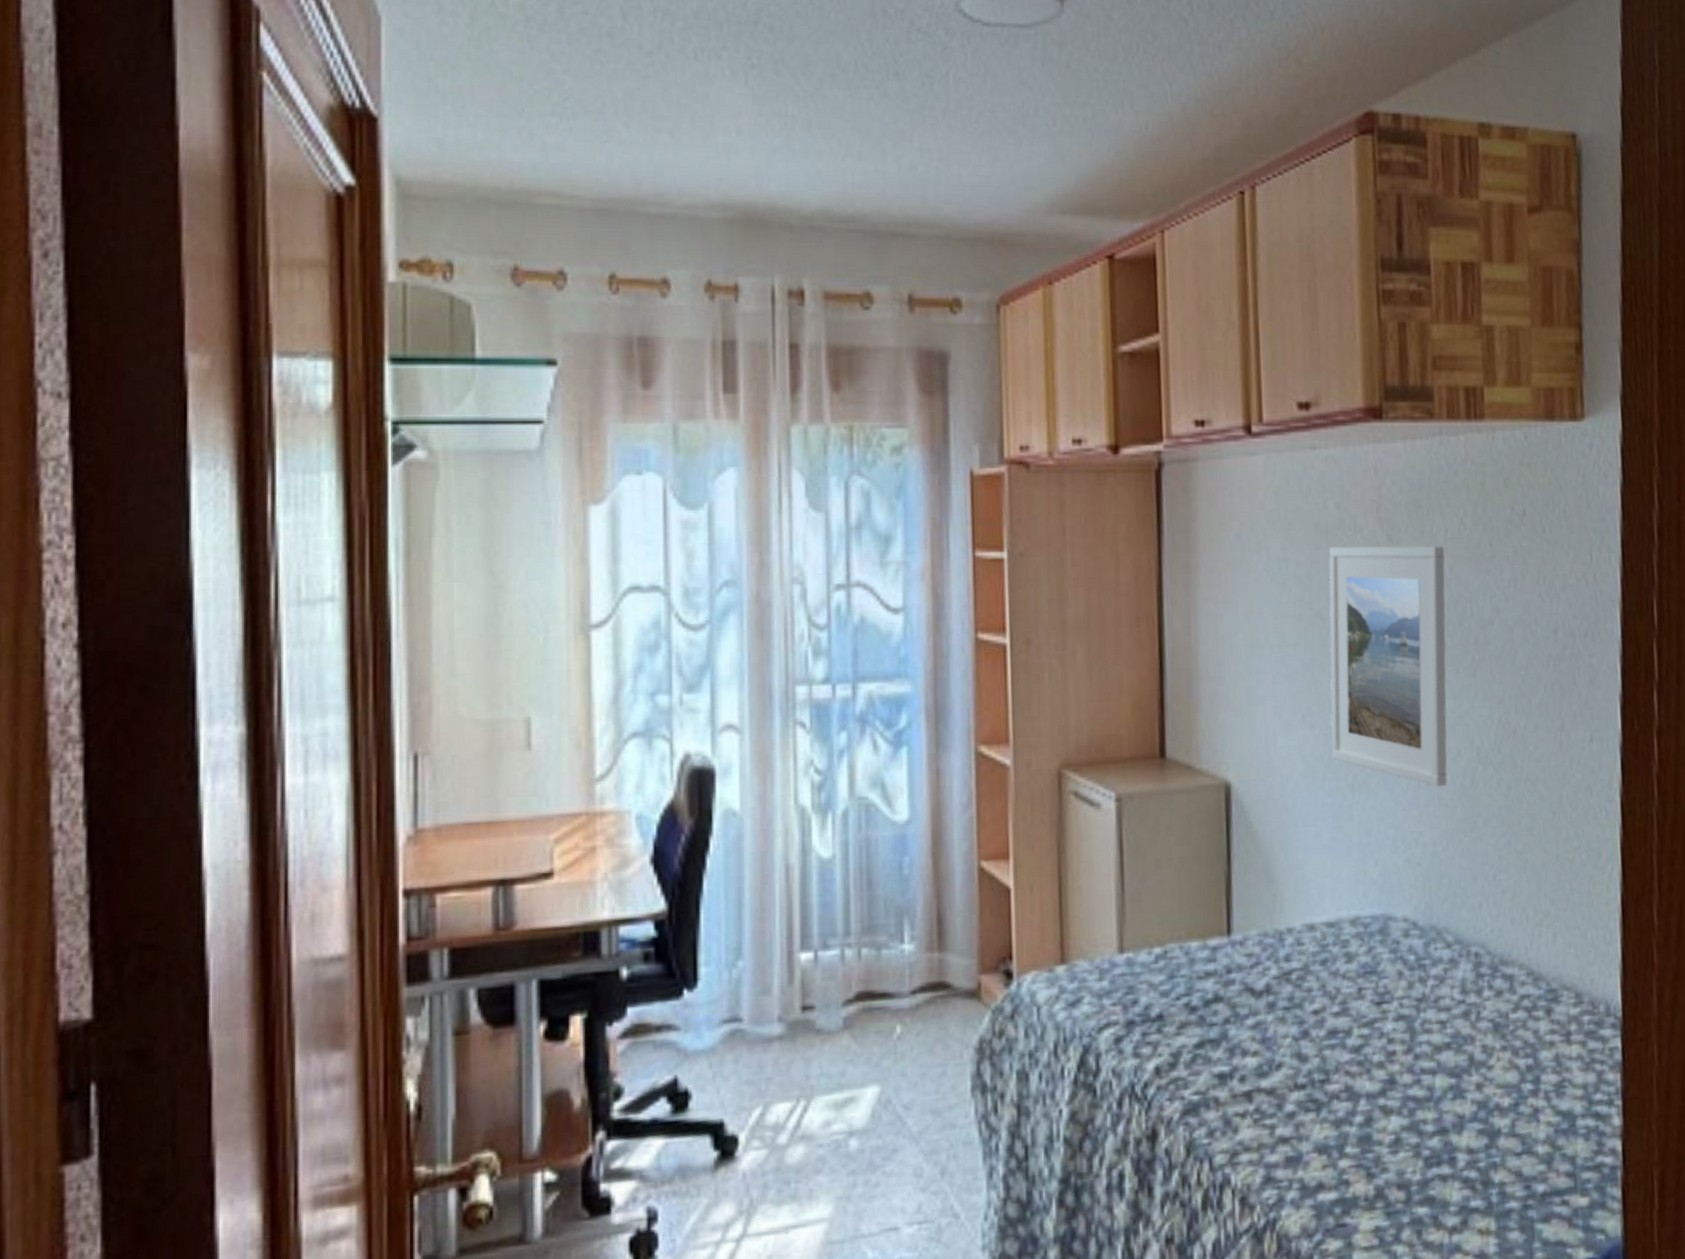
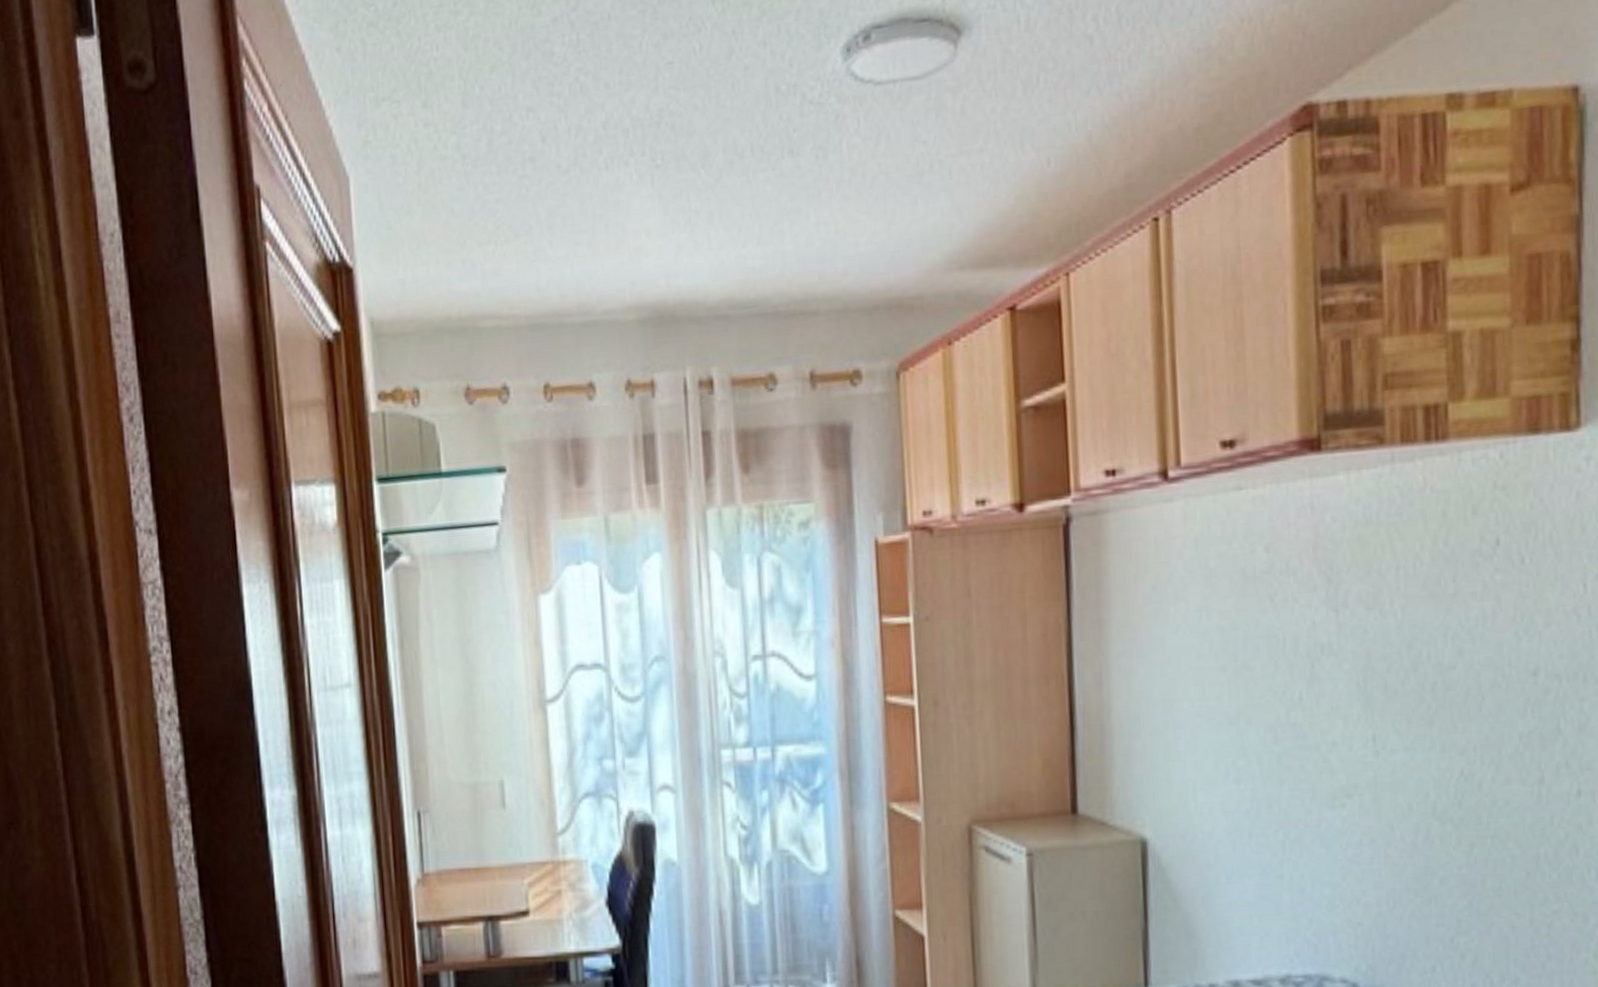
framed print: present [1328,545,1447,787] -> none [1256,585,1396,845]

